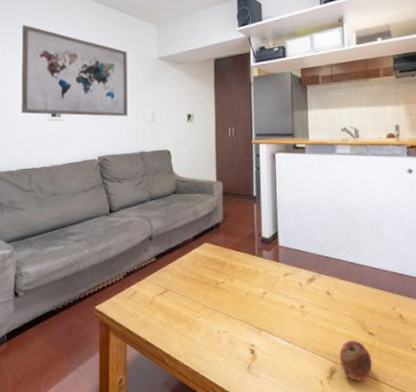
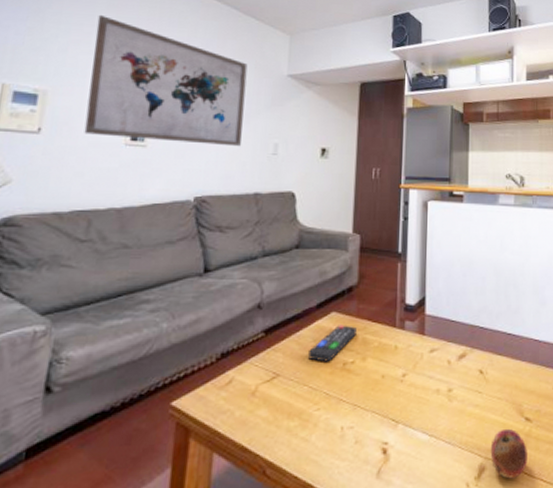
remote control: none [189,253,224,281] -> present [308,325,357,362]

